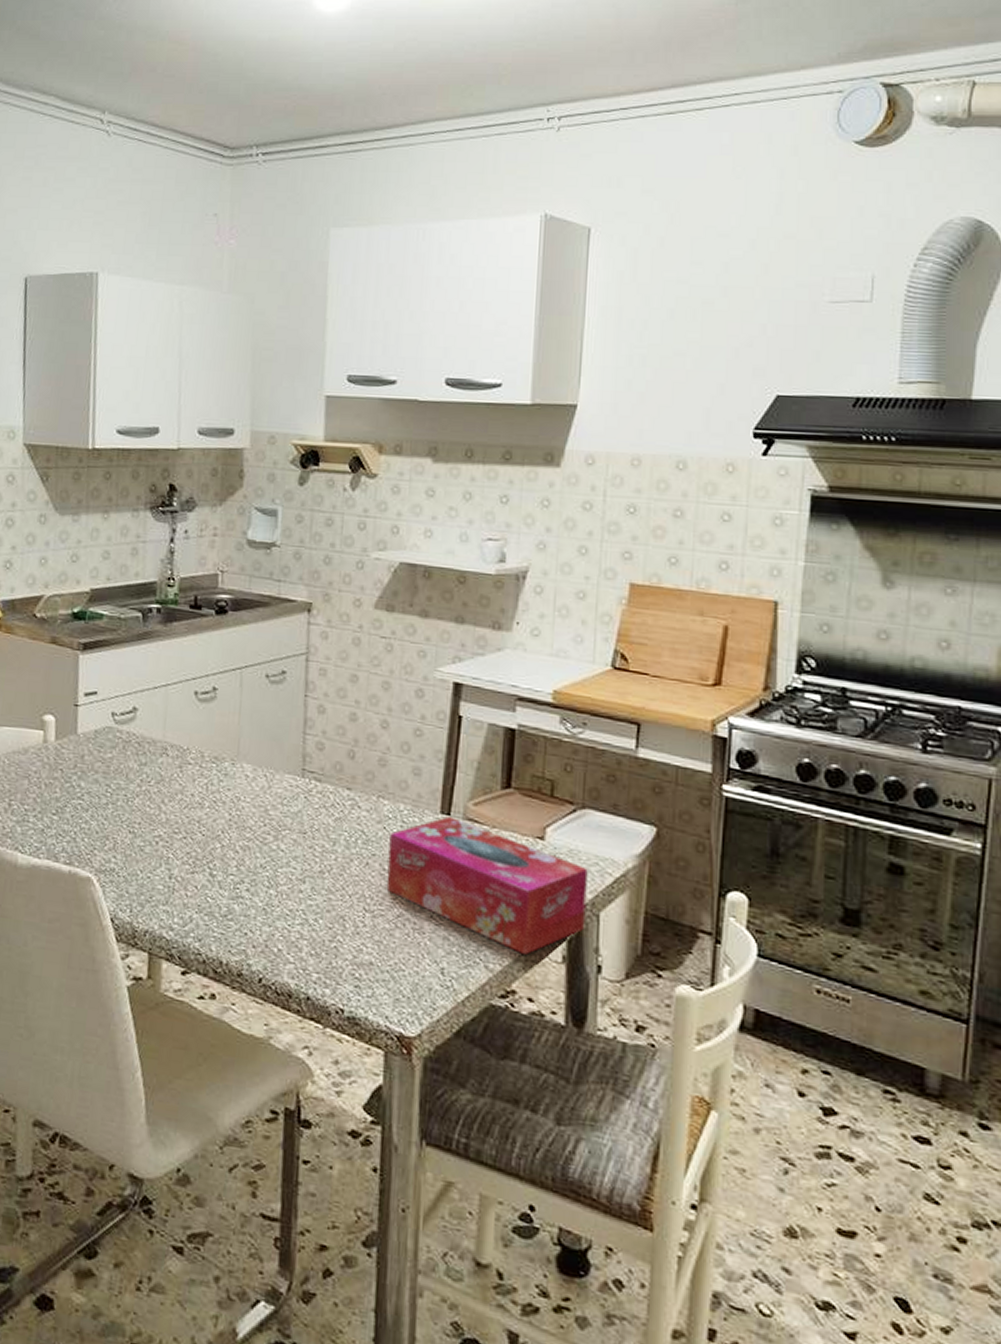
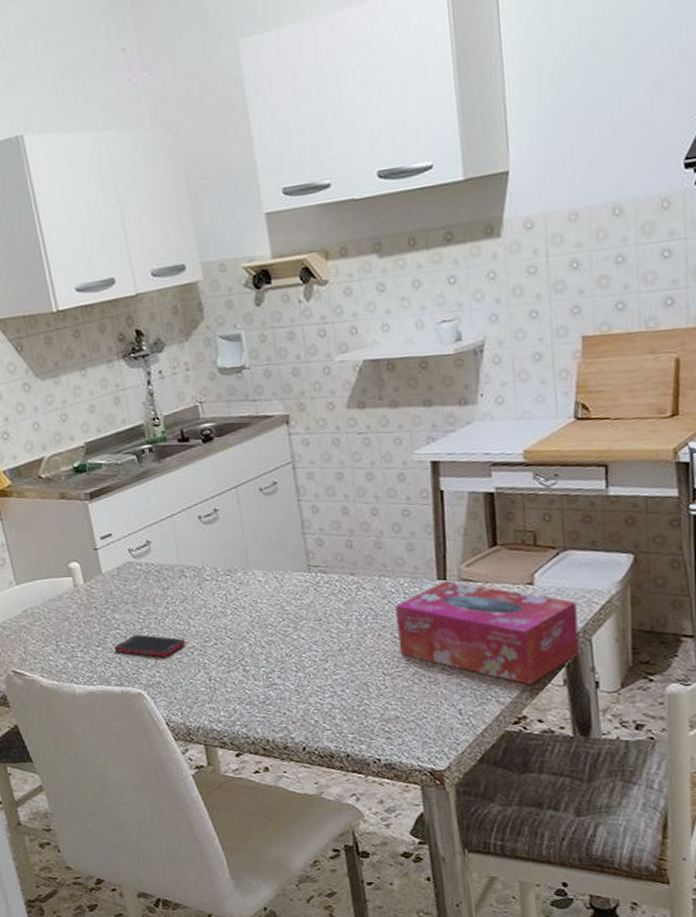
cell phone: none [71,809,153,842] -> present [114,634,186,658]

